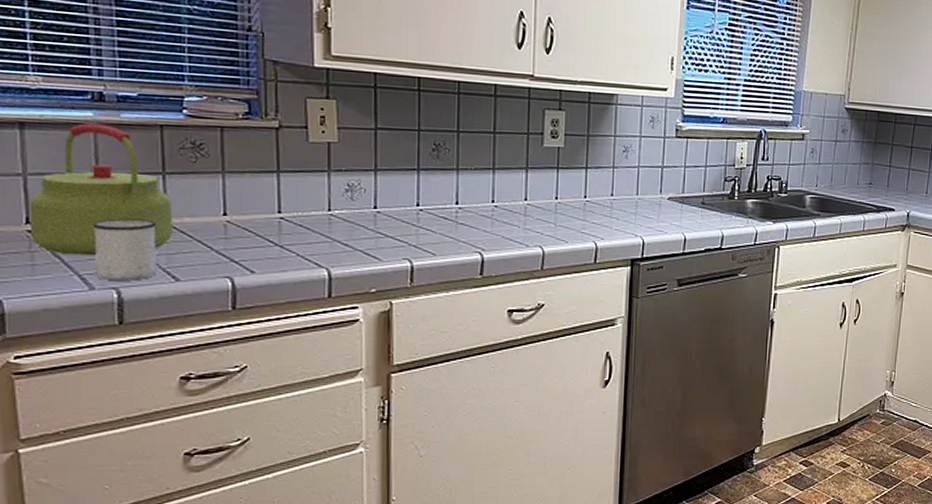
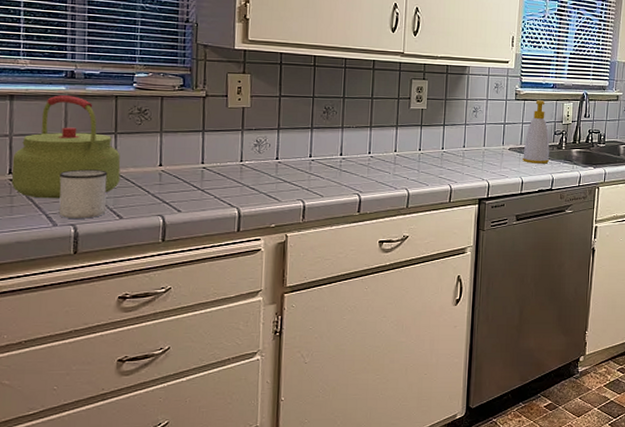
soap bottle: none [685,138,719,217] -> present [523,100,550,164]

